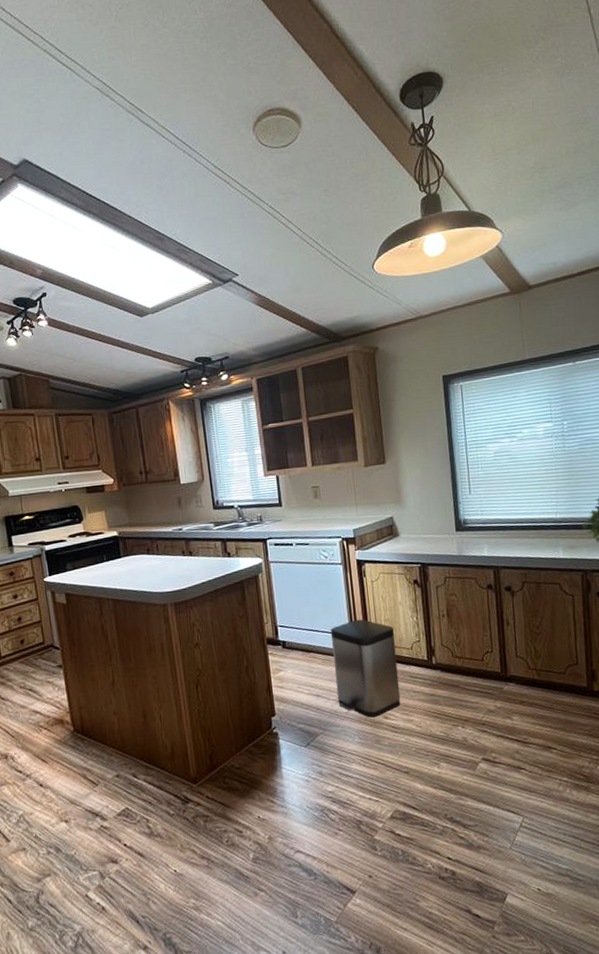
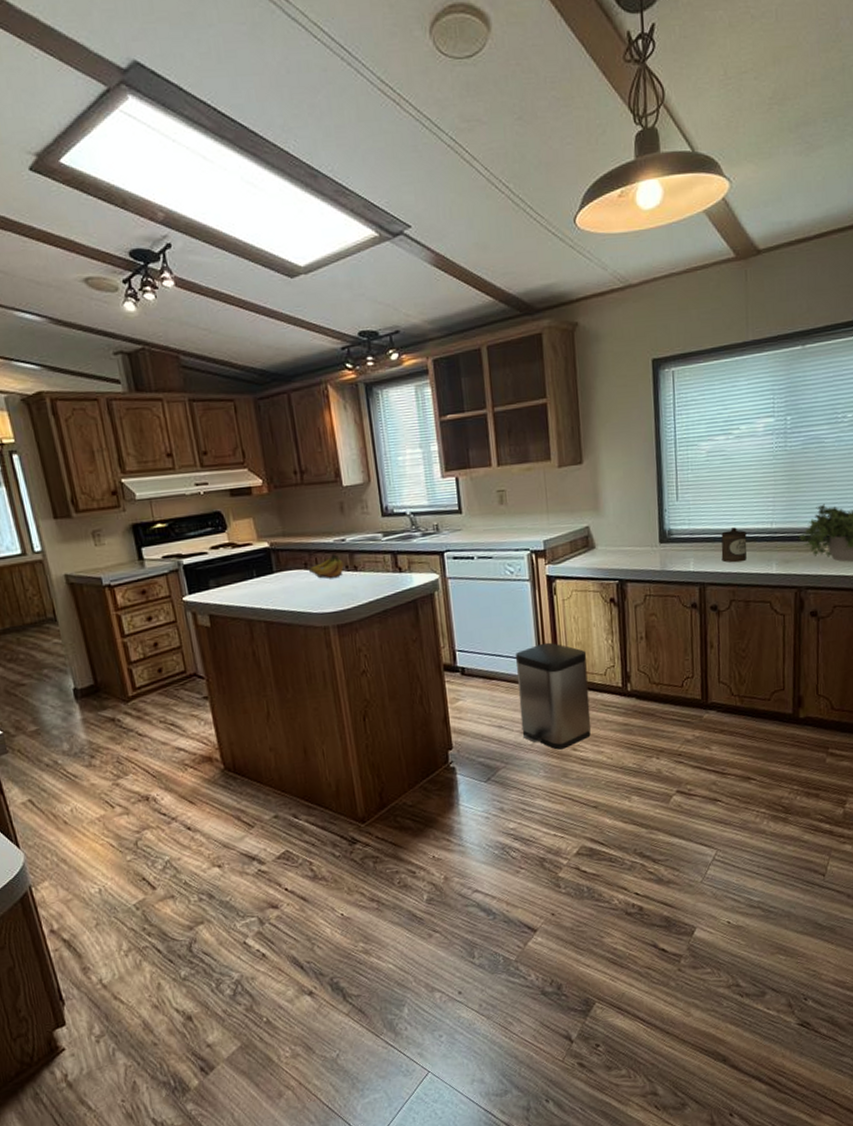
fruit: none [150,541,181,563] -> present [308,554,344,579]
canister: none [511,517,535,549] -> present [721,527,747,563]

